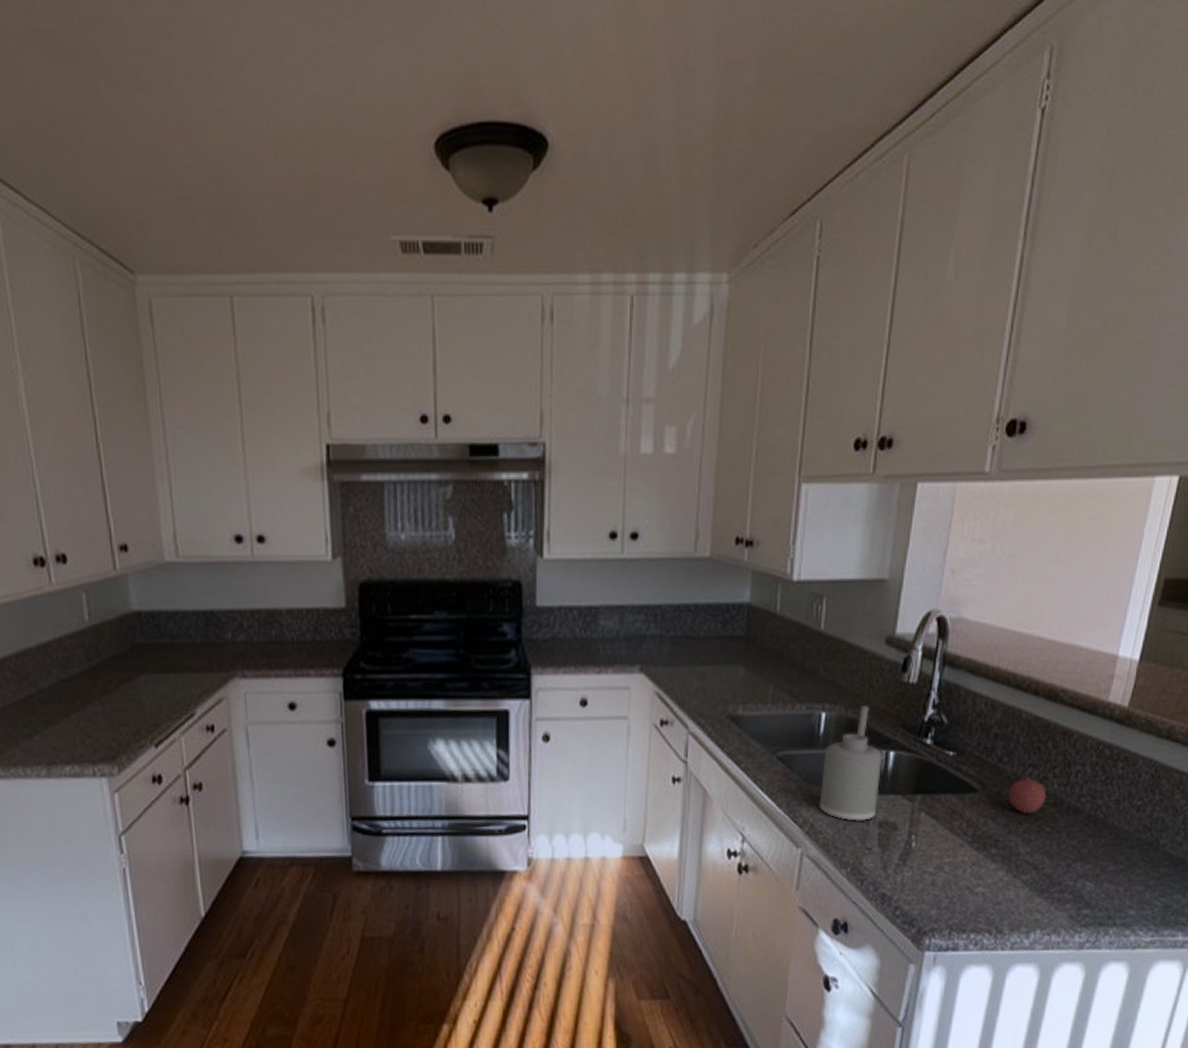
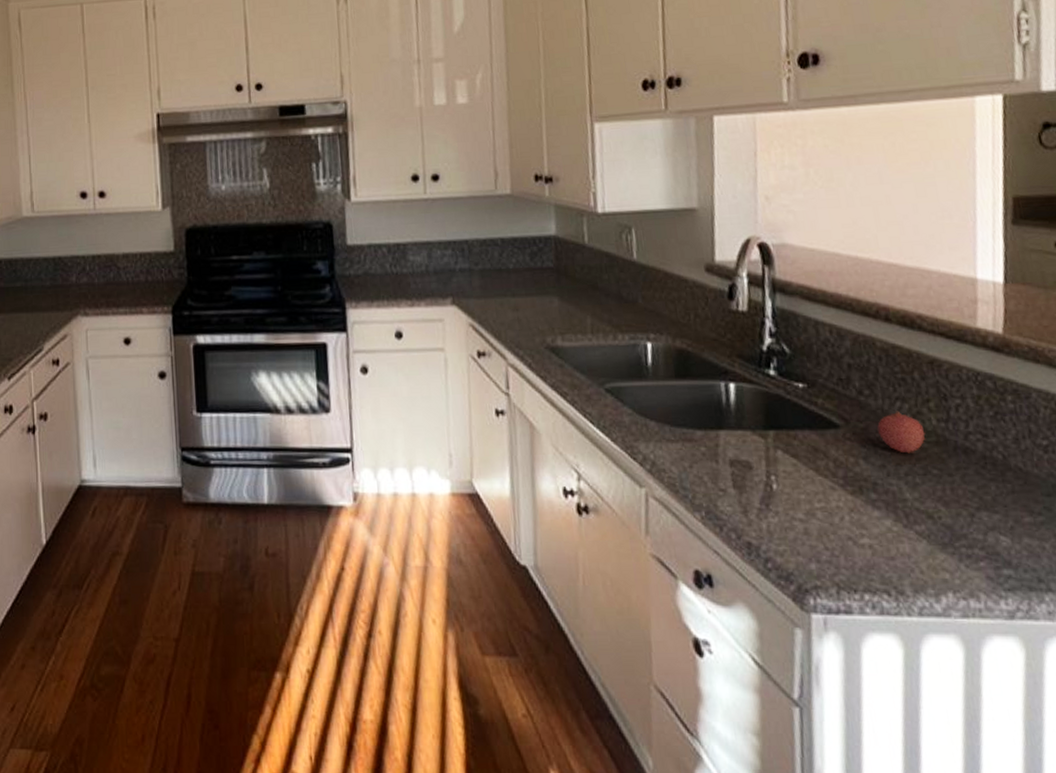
soap dispenser: present [819,706,883,822] -> none [656,335,725,460]

